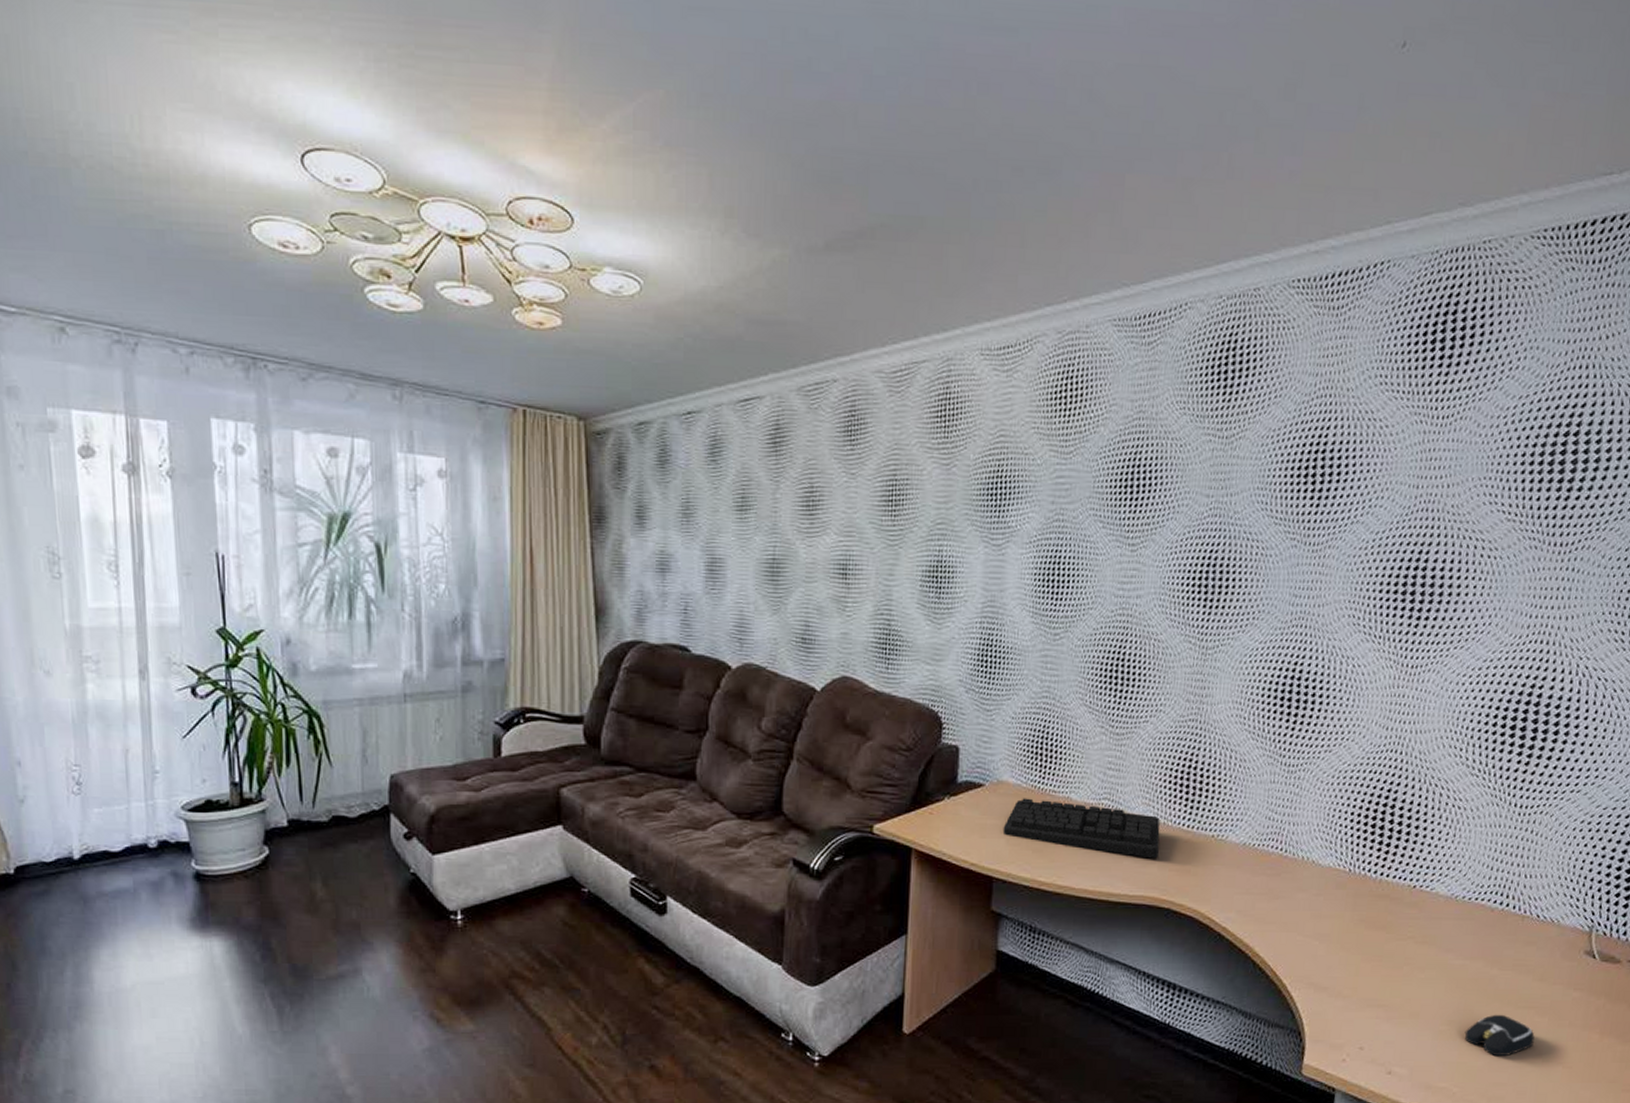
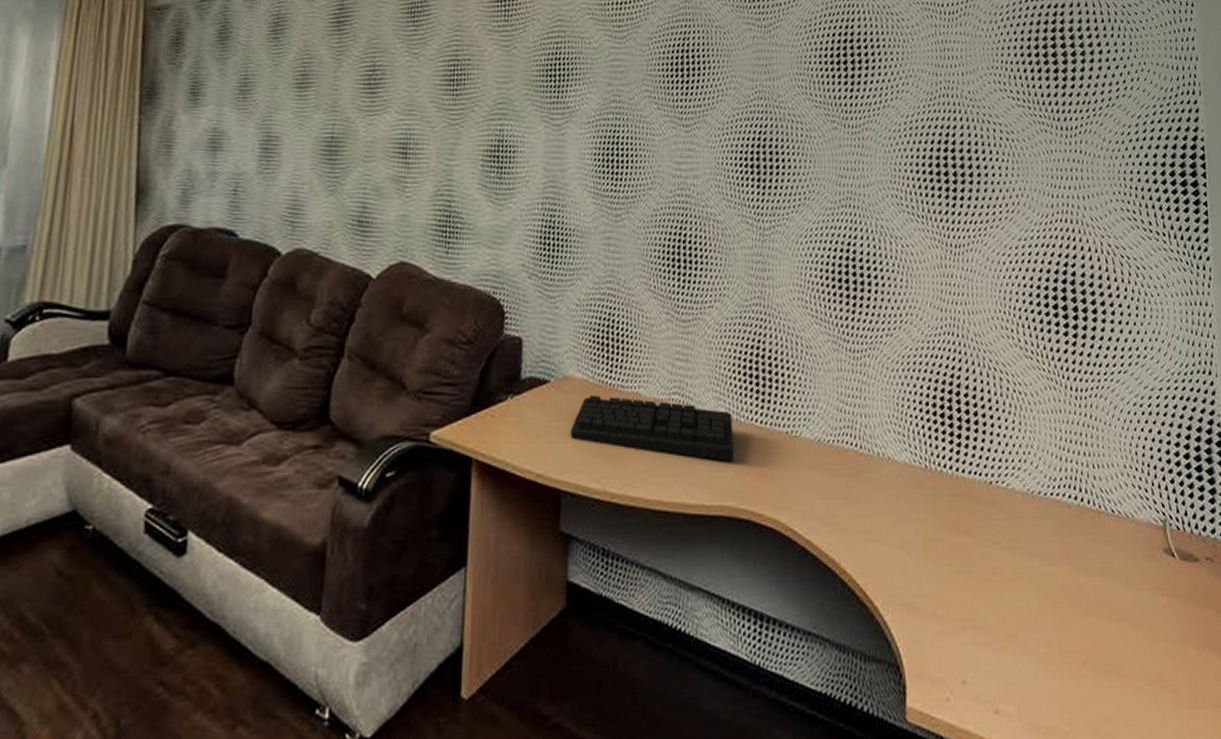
computer mouse: present [1464,1014,1535,1057] -> none [1065,629,1135,683]

